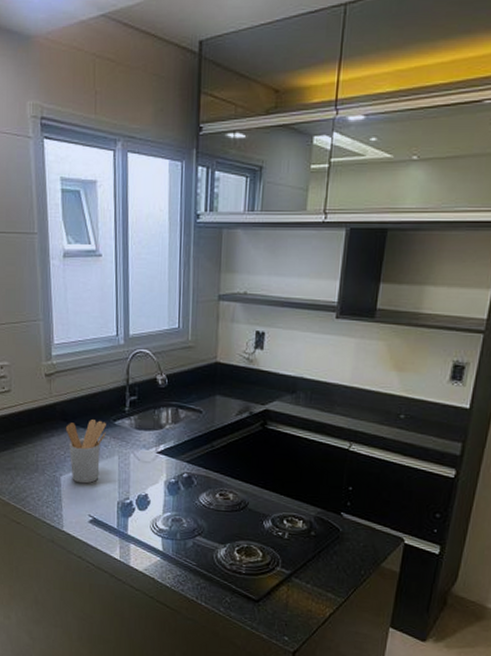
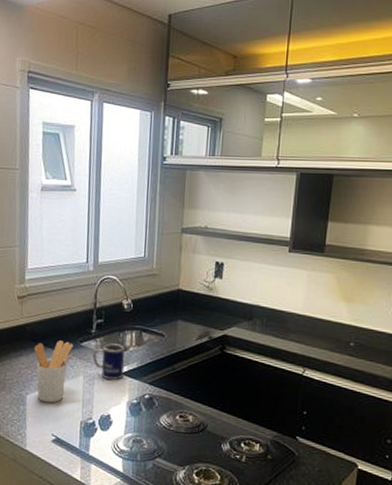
mug: none [127,421,162,459] -> present [92,343,126,380]

